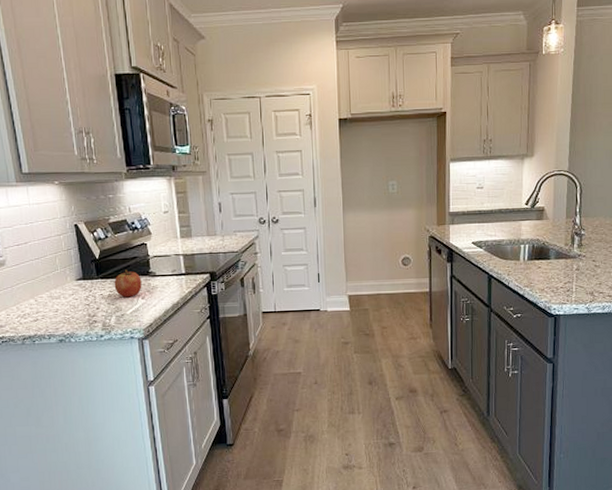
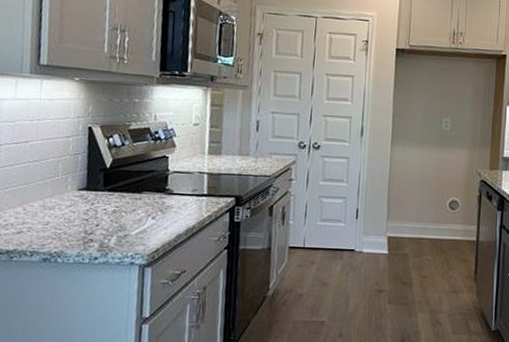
fruit: present [114,269,142,298] -> none [121,183,156,216]

